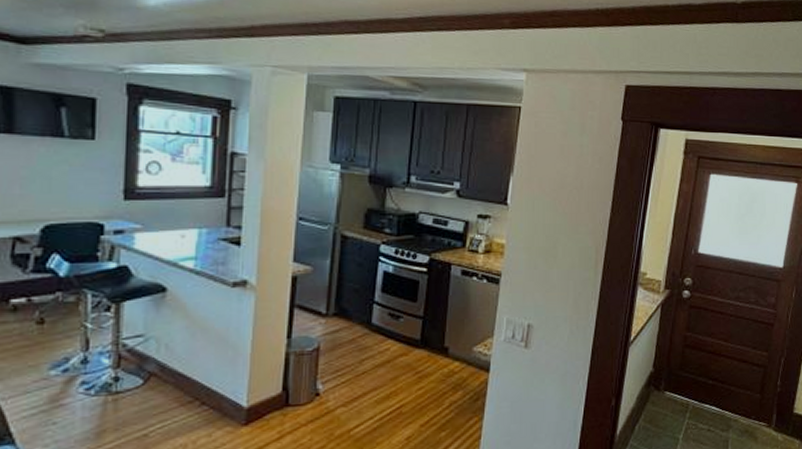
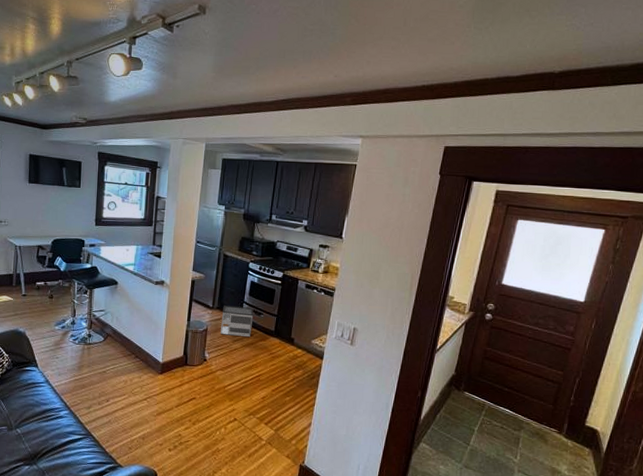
architectural model: none [340,309,389,354] -> present [220,305,254,338]

